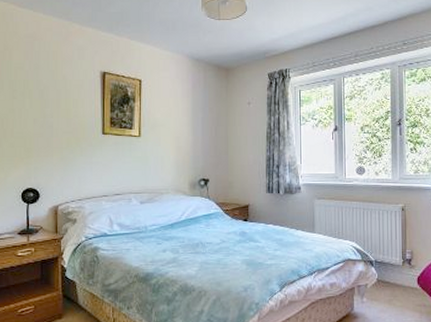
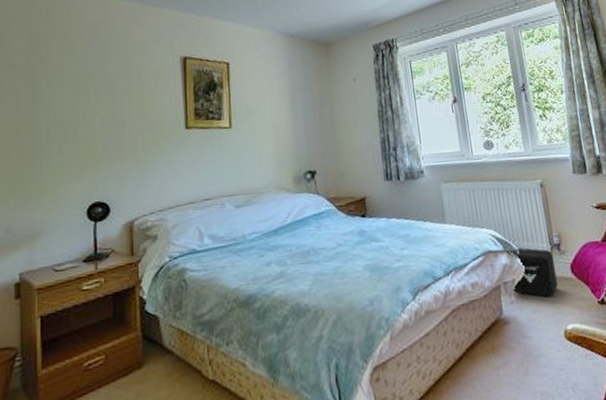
air purifier: none [365,259,404,301] -> present [512,248,558,297]

